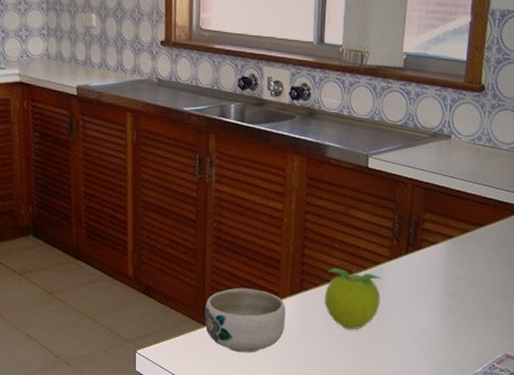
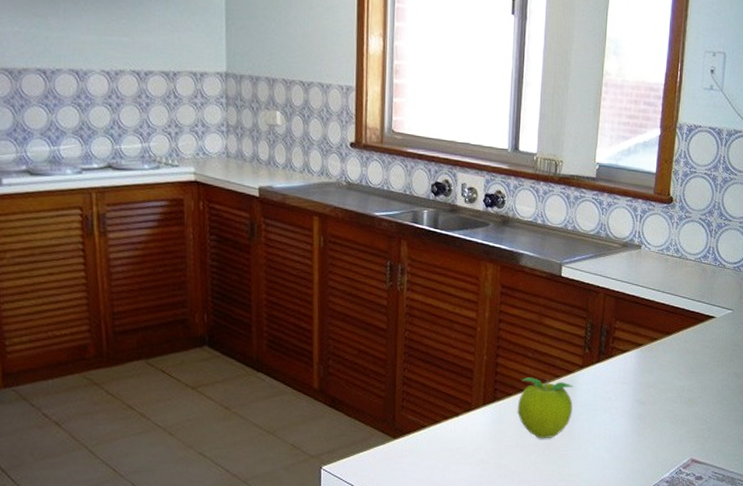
bowl: present [205,287,286,353] -> none [395,398,479,466]

